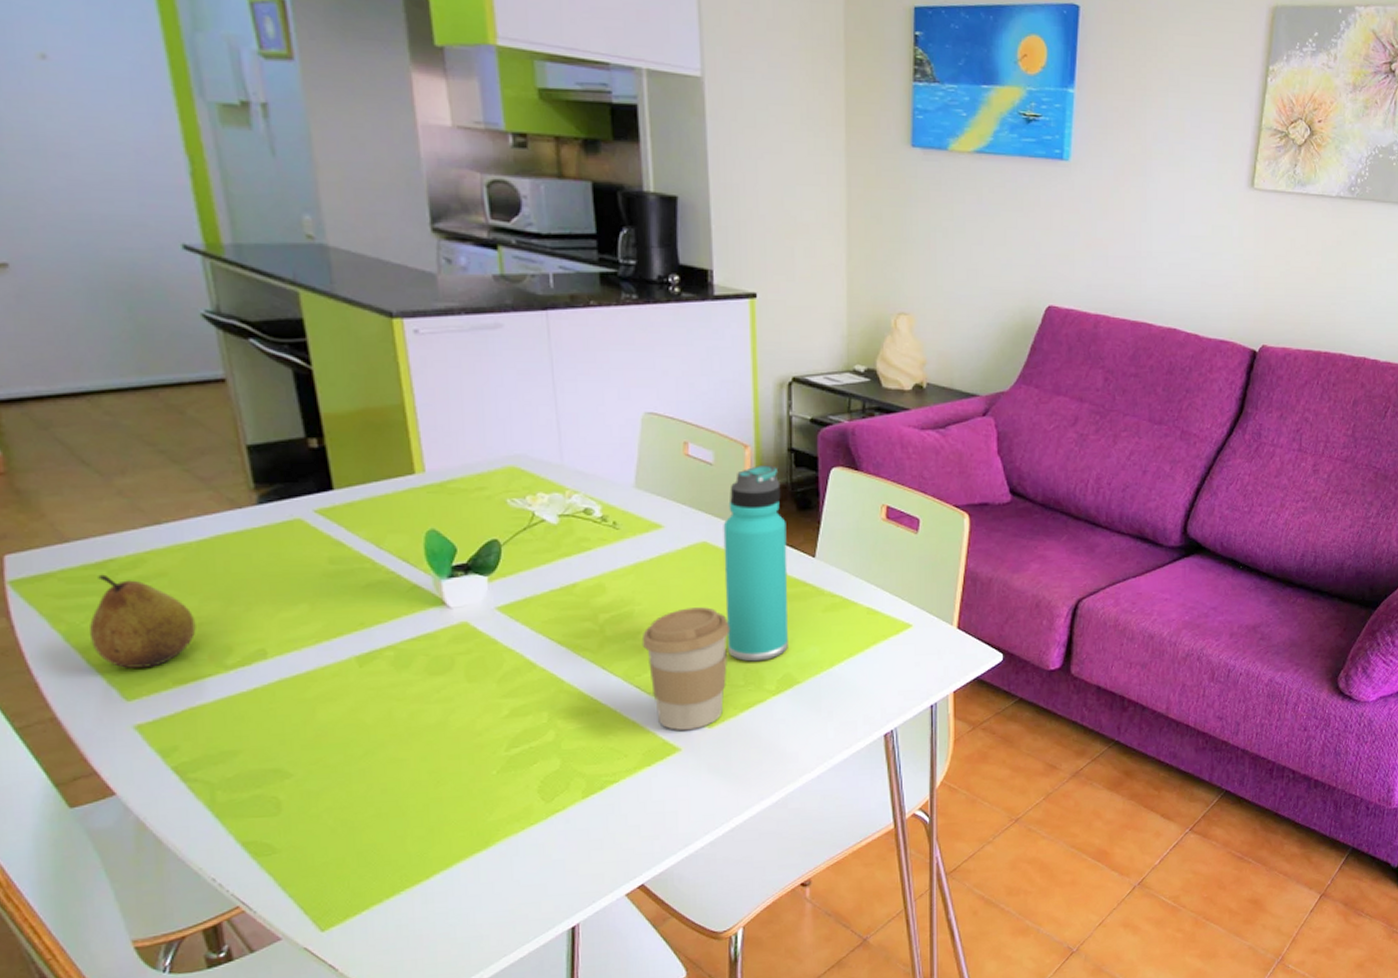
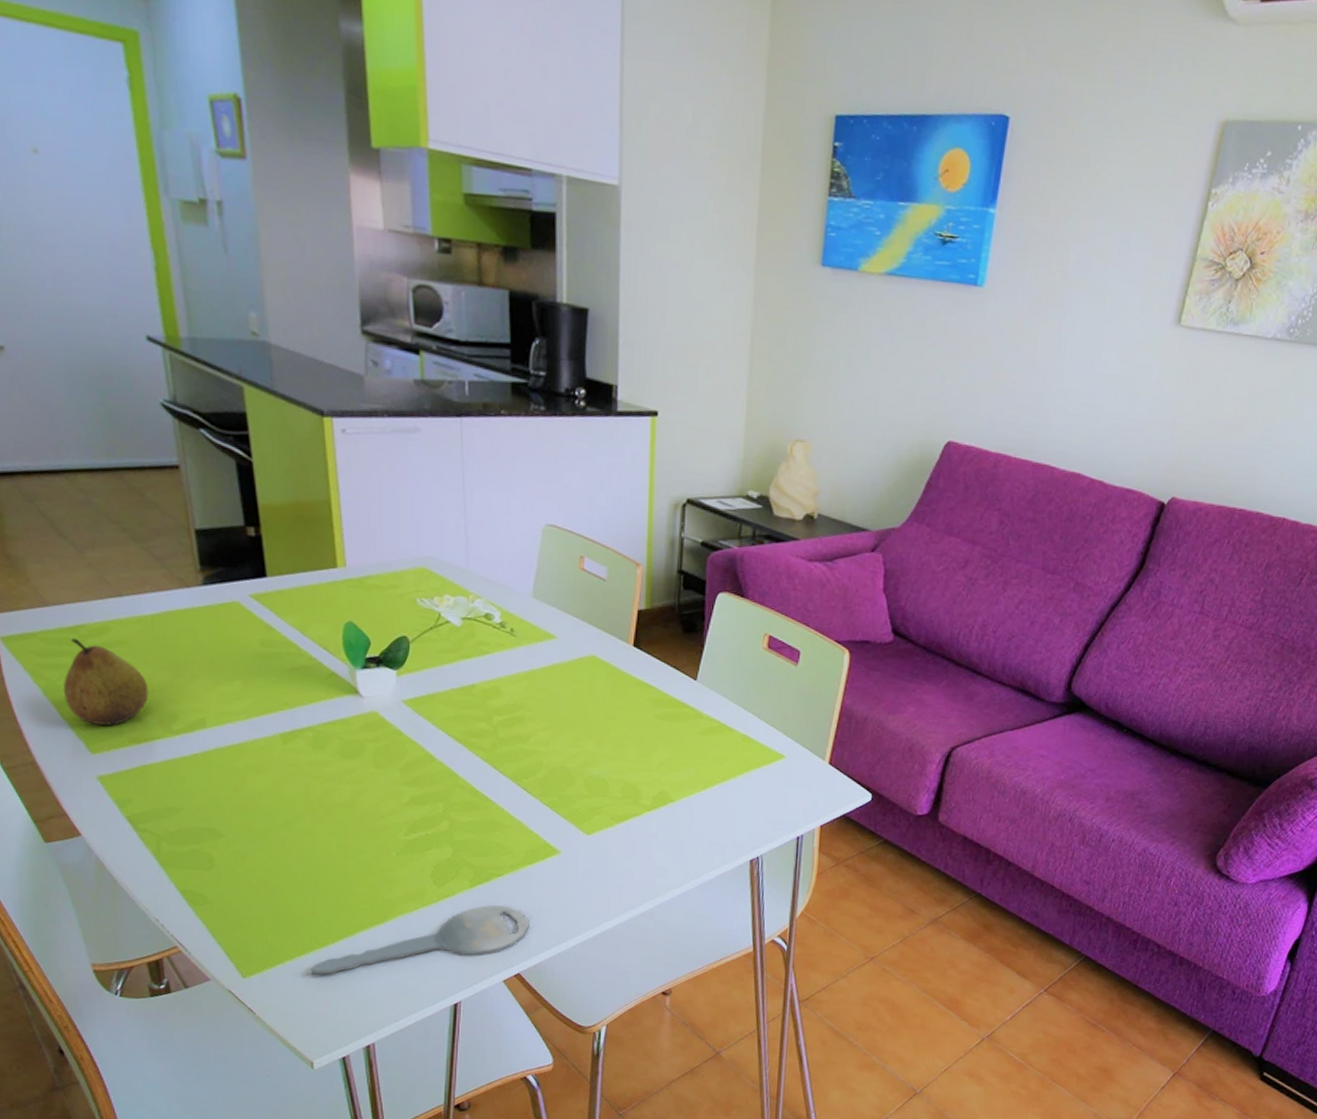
key: none [401,814,652,917] -> present [310,905,530,975]
coffee cup: present [641,607,729,730] -> none [530,718,611,835]
thermos bottle: present [723,465,788,662] -> none [609,585,671,777]

